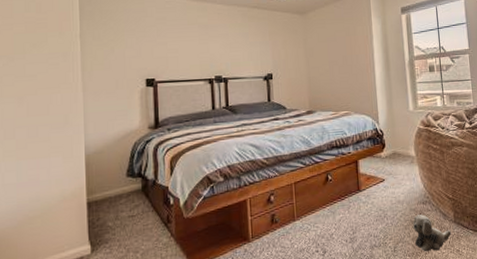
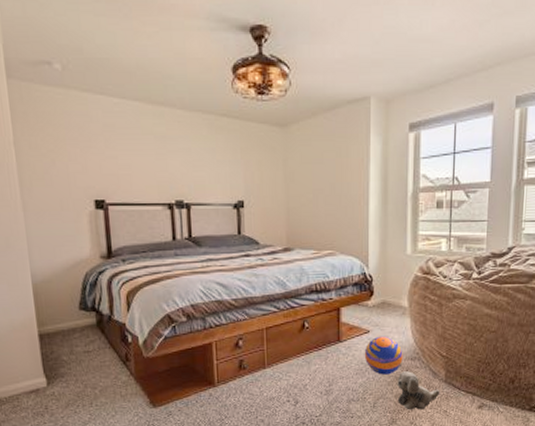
ball: none [381,183,416,220] -> present [364,336,403,375]

